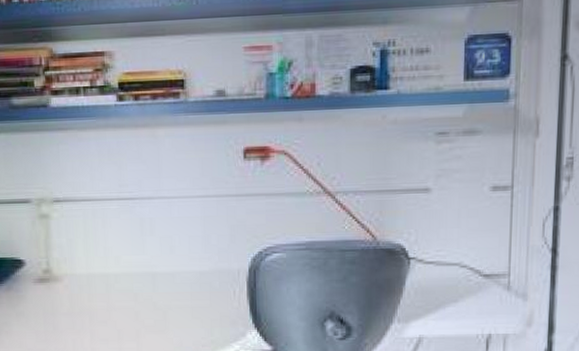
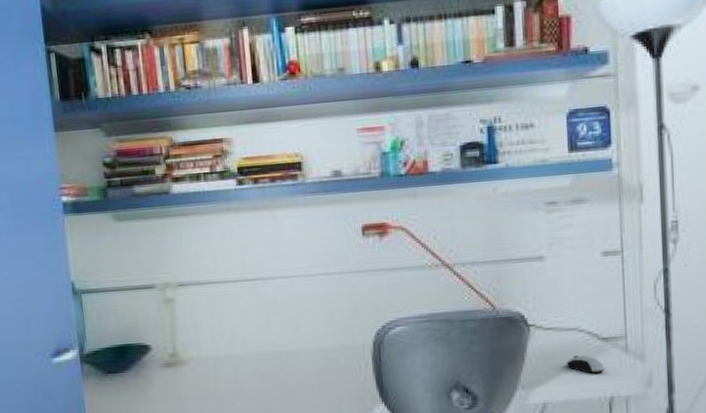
computer mouse: none [446,291,485,310] -> present [567,355,605,374]

